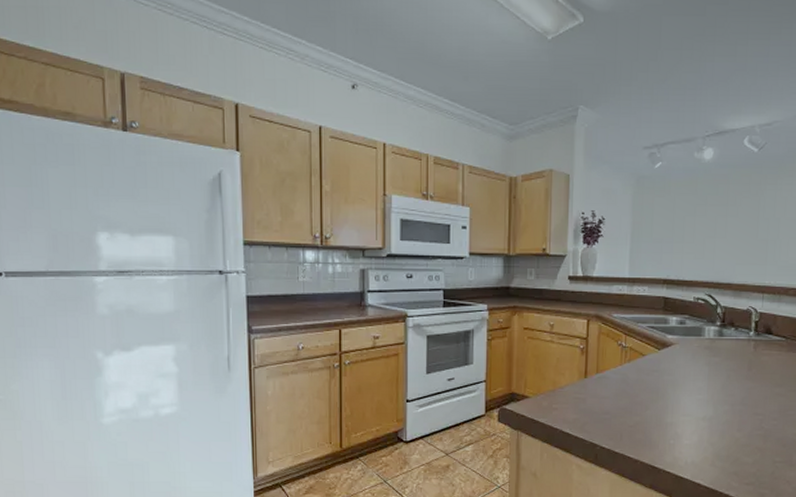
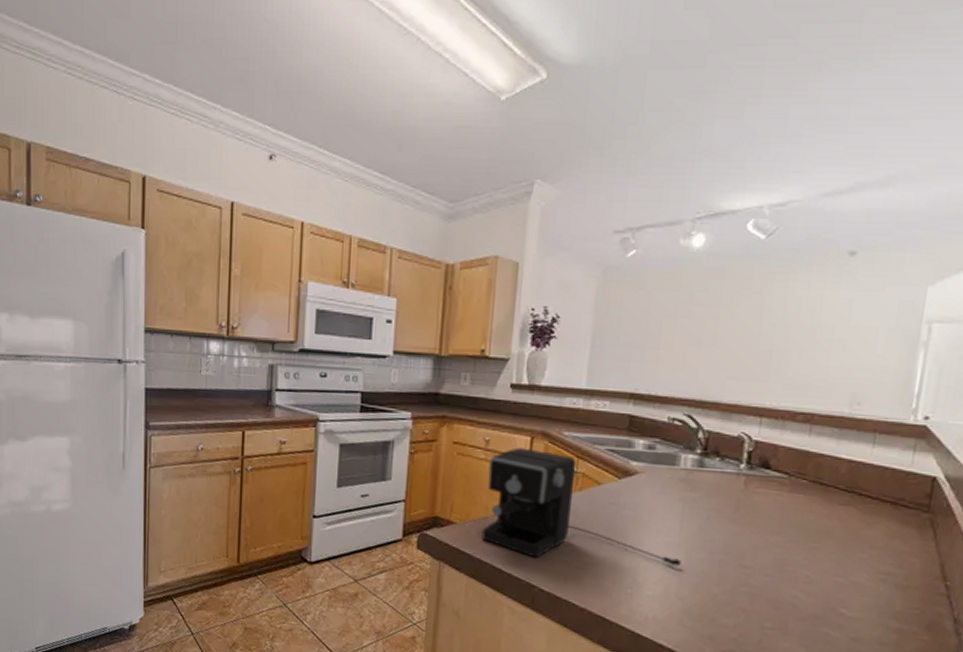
coffee maker: none [551,329,710,421] -> present [481,447,682,566]

